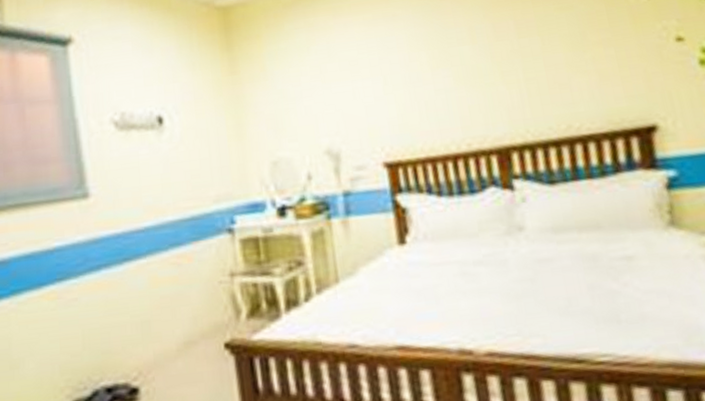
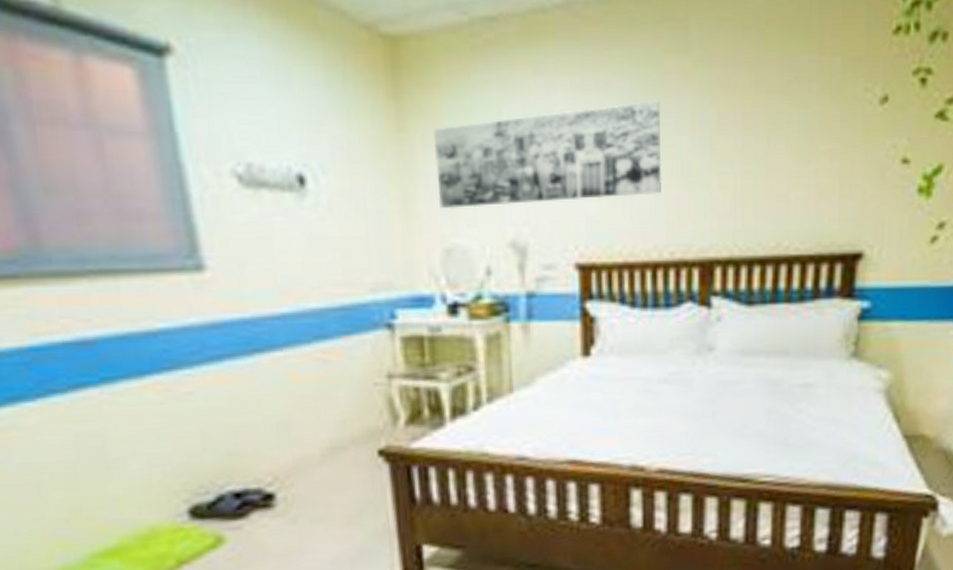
wall art: none [259,22,452,129] -> present [433,100,662,209]

